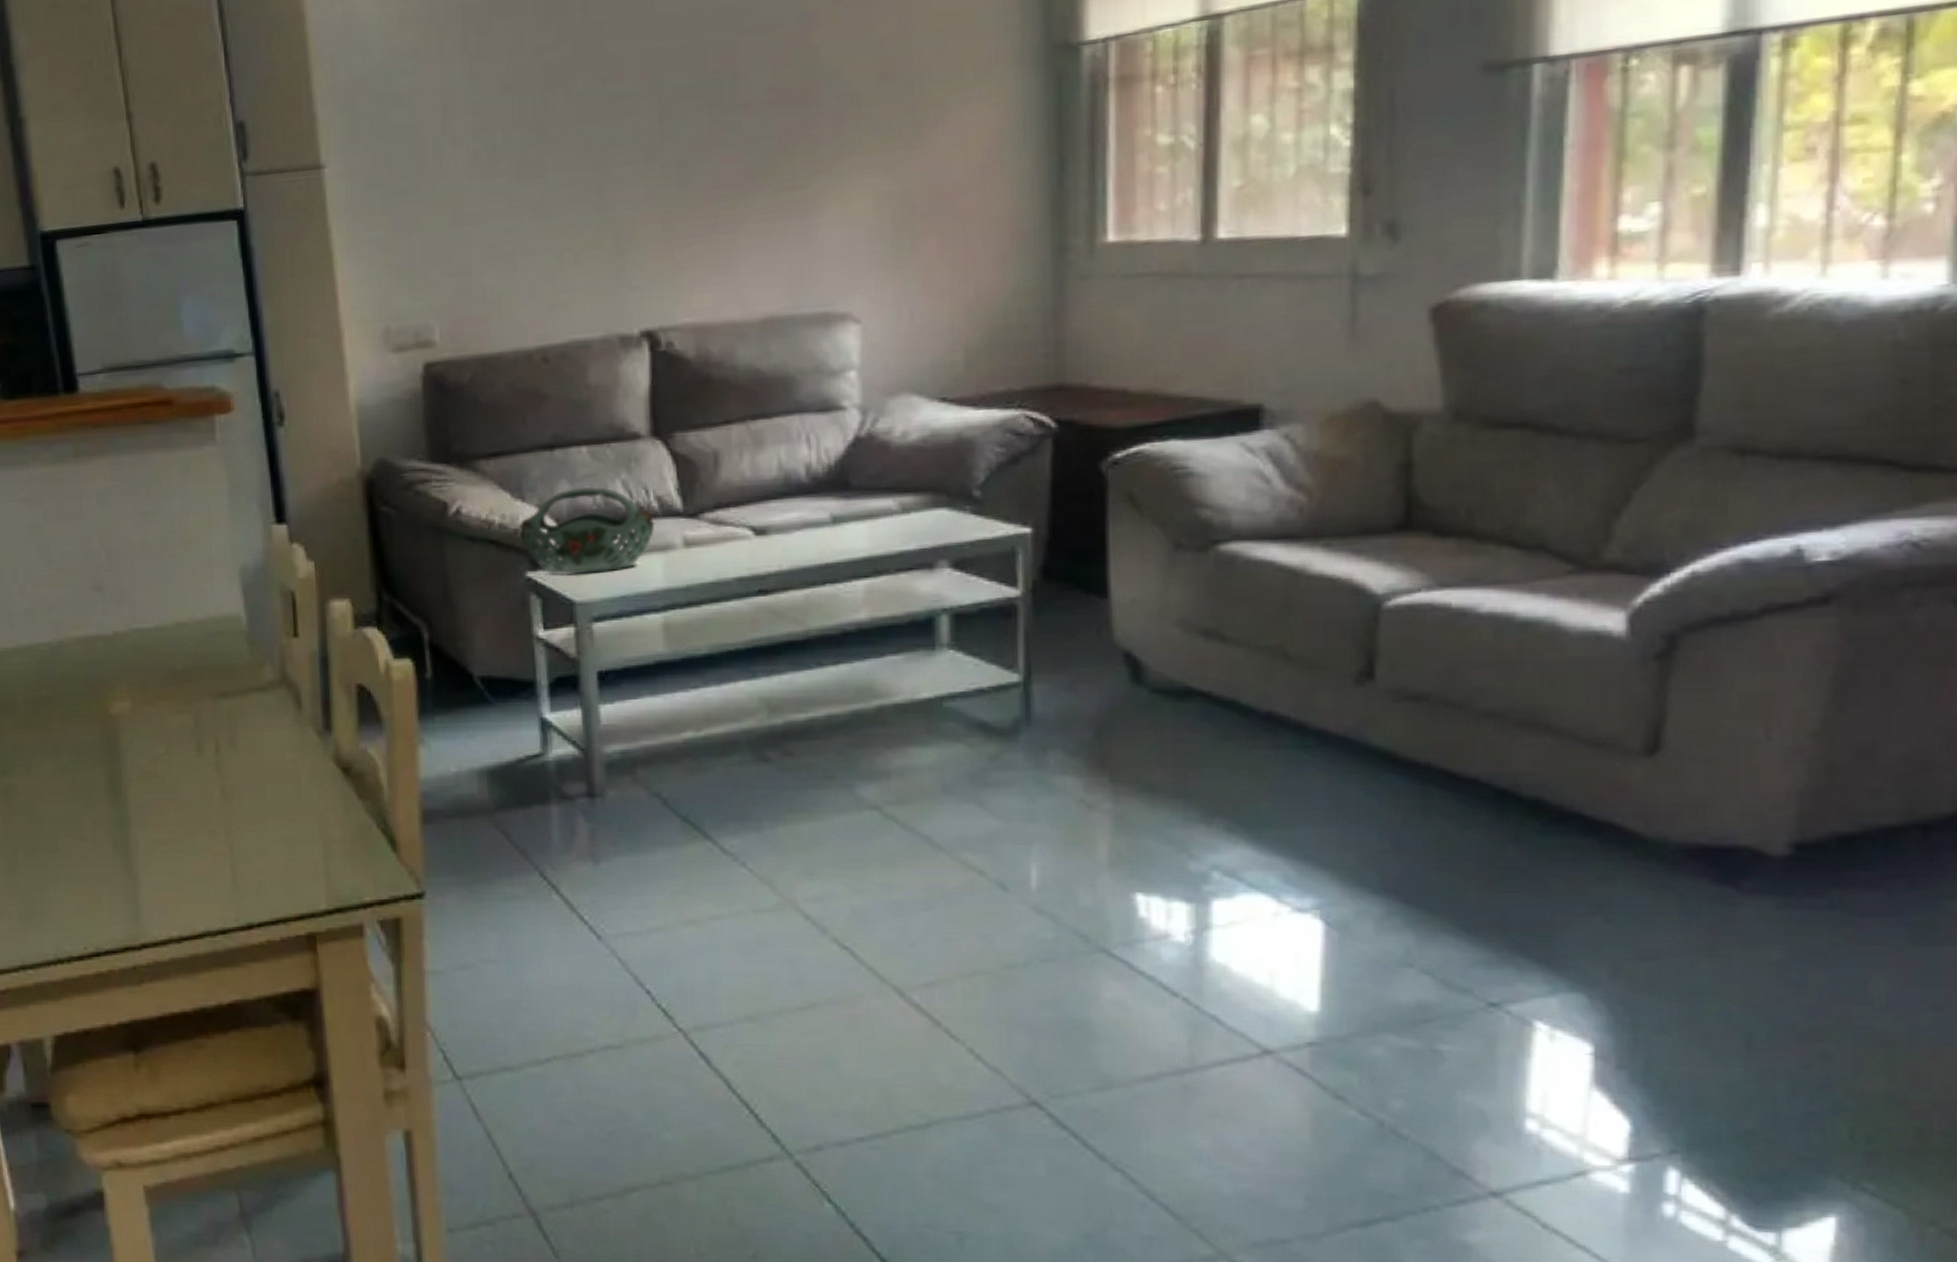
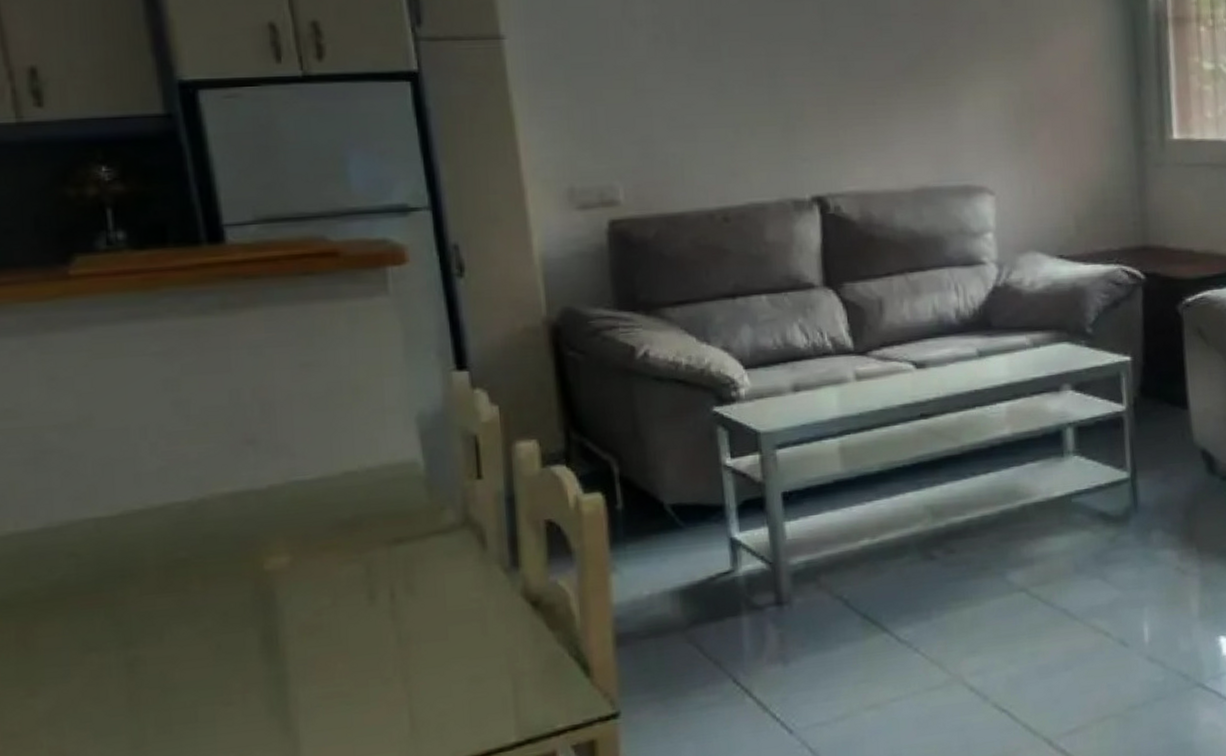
decorative basket: present [520,487,655,575] -> none [706,330,830,409]

